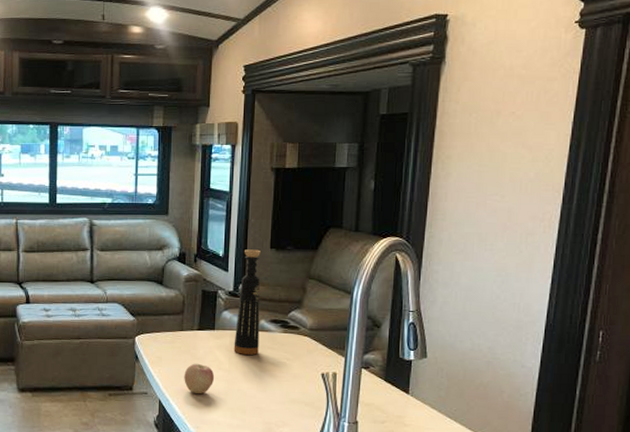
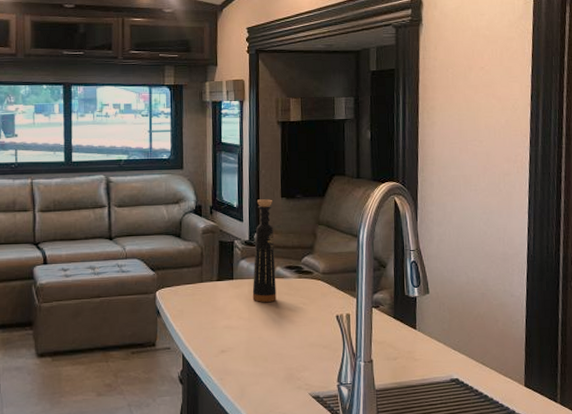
apple: present [184,363,215,394] -> none [206,314,236,346]

